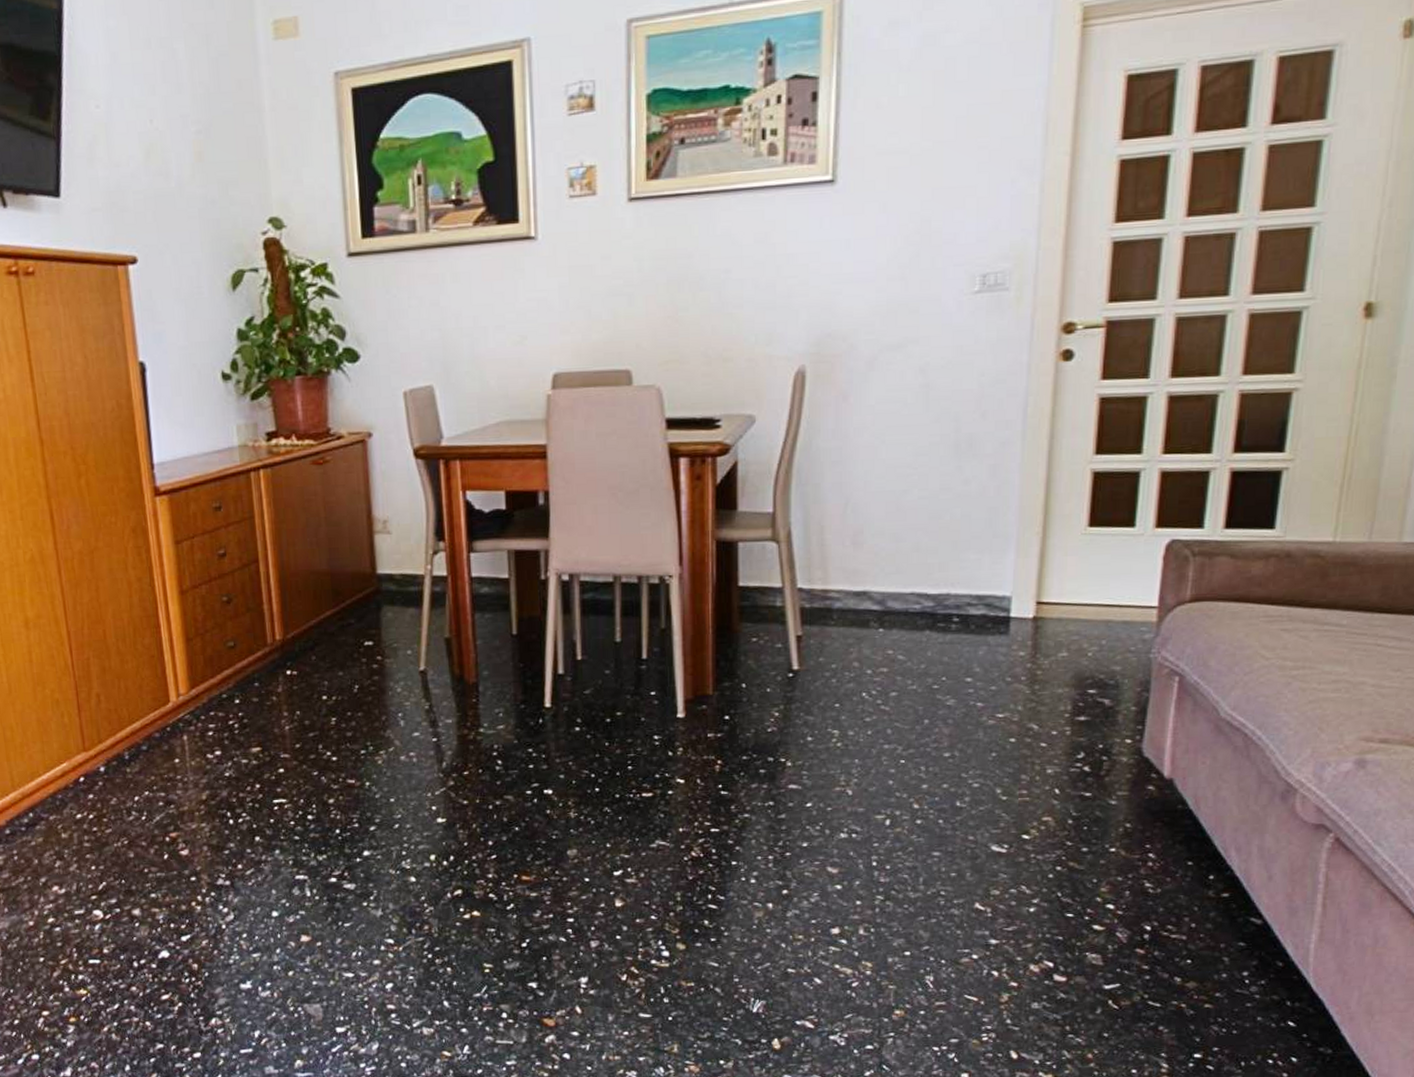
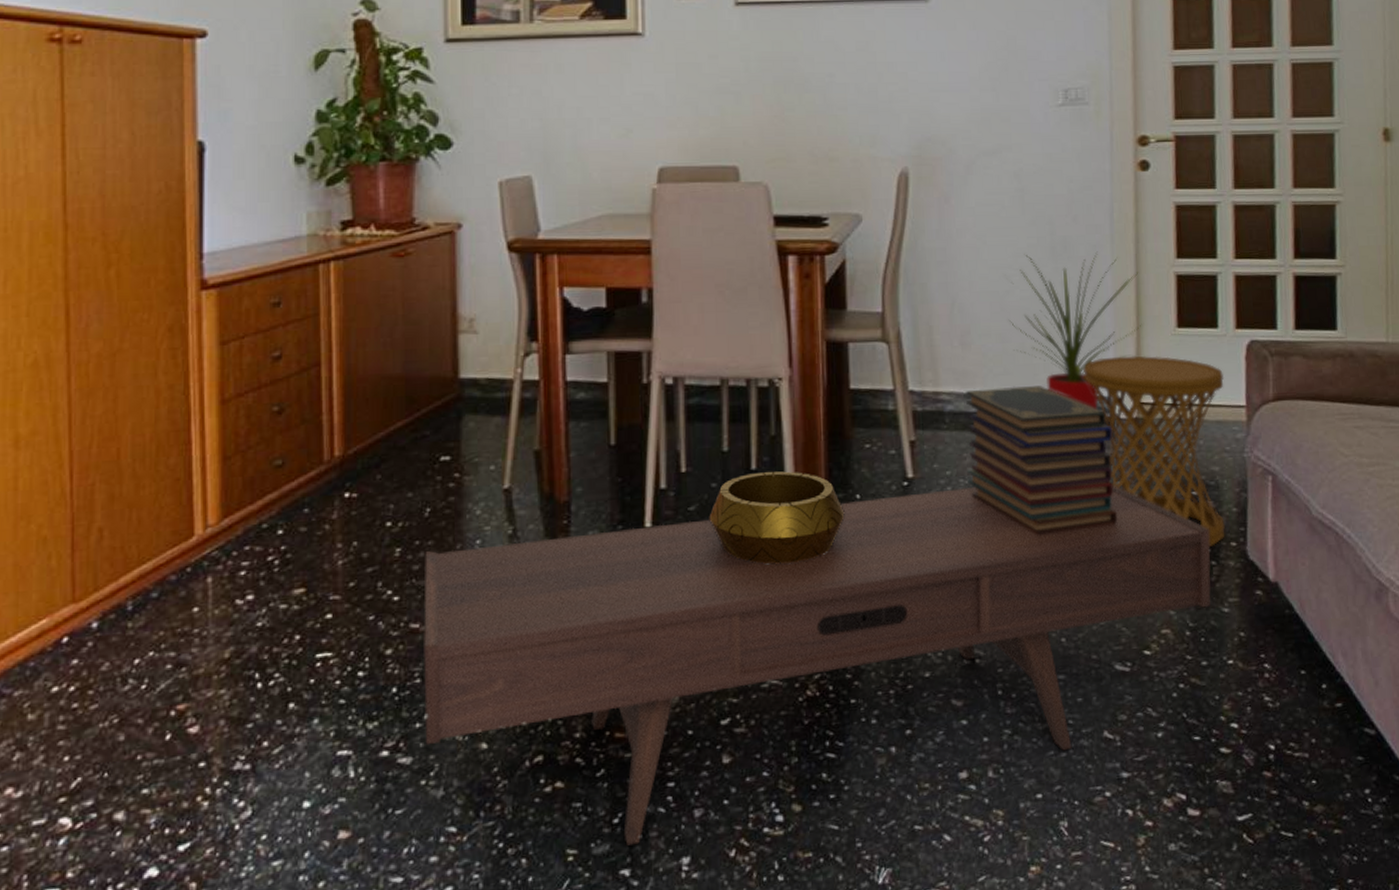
coffee table: none [356,679,1103,965] -> present [423,484,1211,846]
decorative bowl: none [603,661,731,743] -> present [709,471,845,565]
book stack: none [853,584,1008,727] -> present [966,386,1118,536]
house plant: none [904,448,1051,608] -> present [1008,251,1142,409]
side table: none [981,555,1137,743] -> present [1083,356,1225,547]

